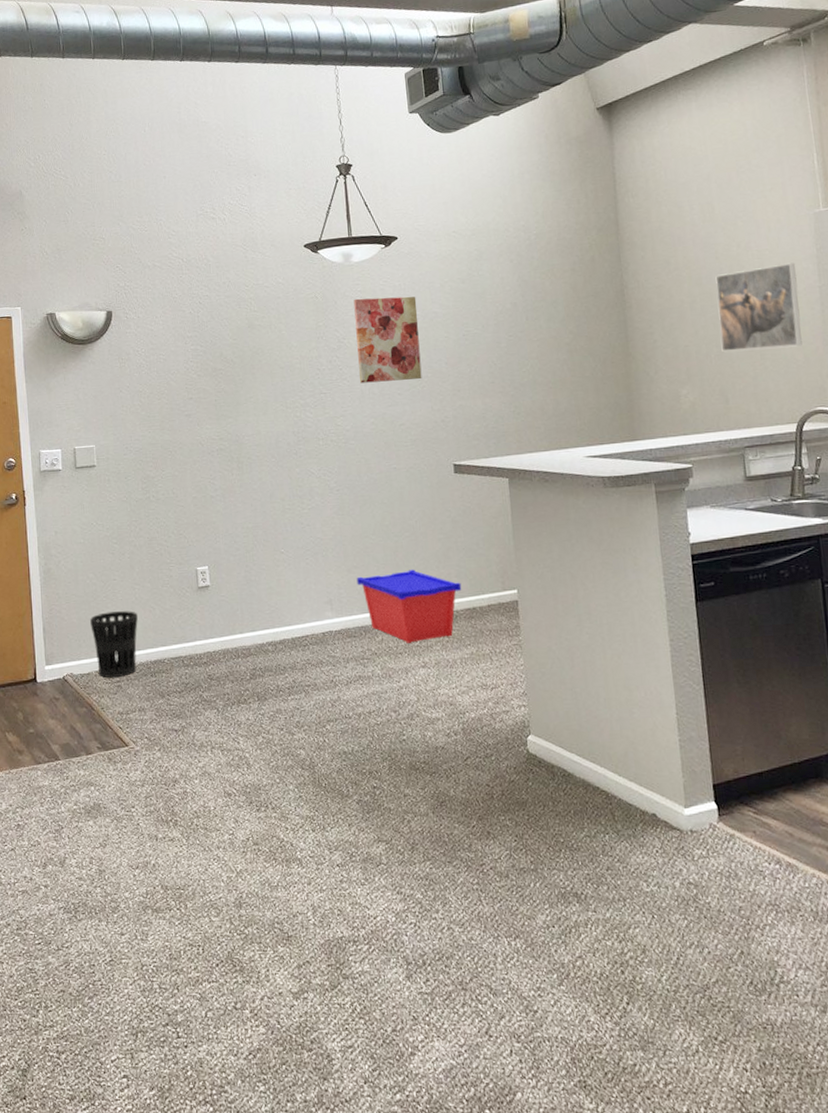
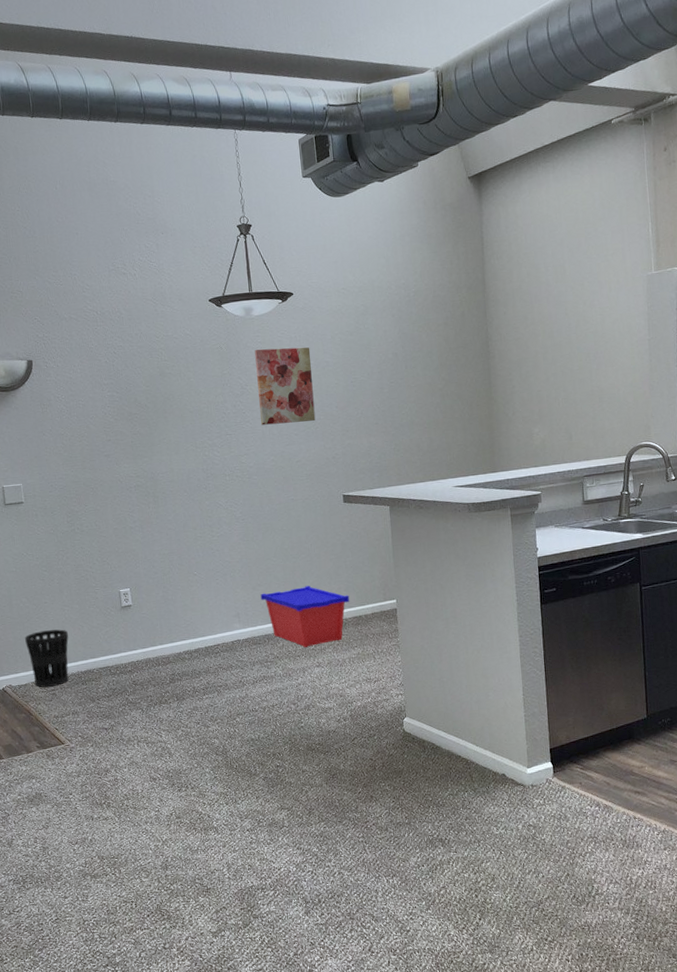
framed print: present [715,262,802,352] -> none [565,318,633,395]

